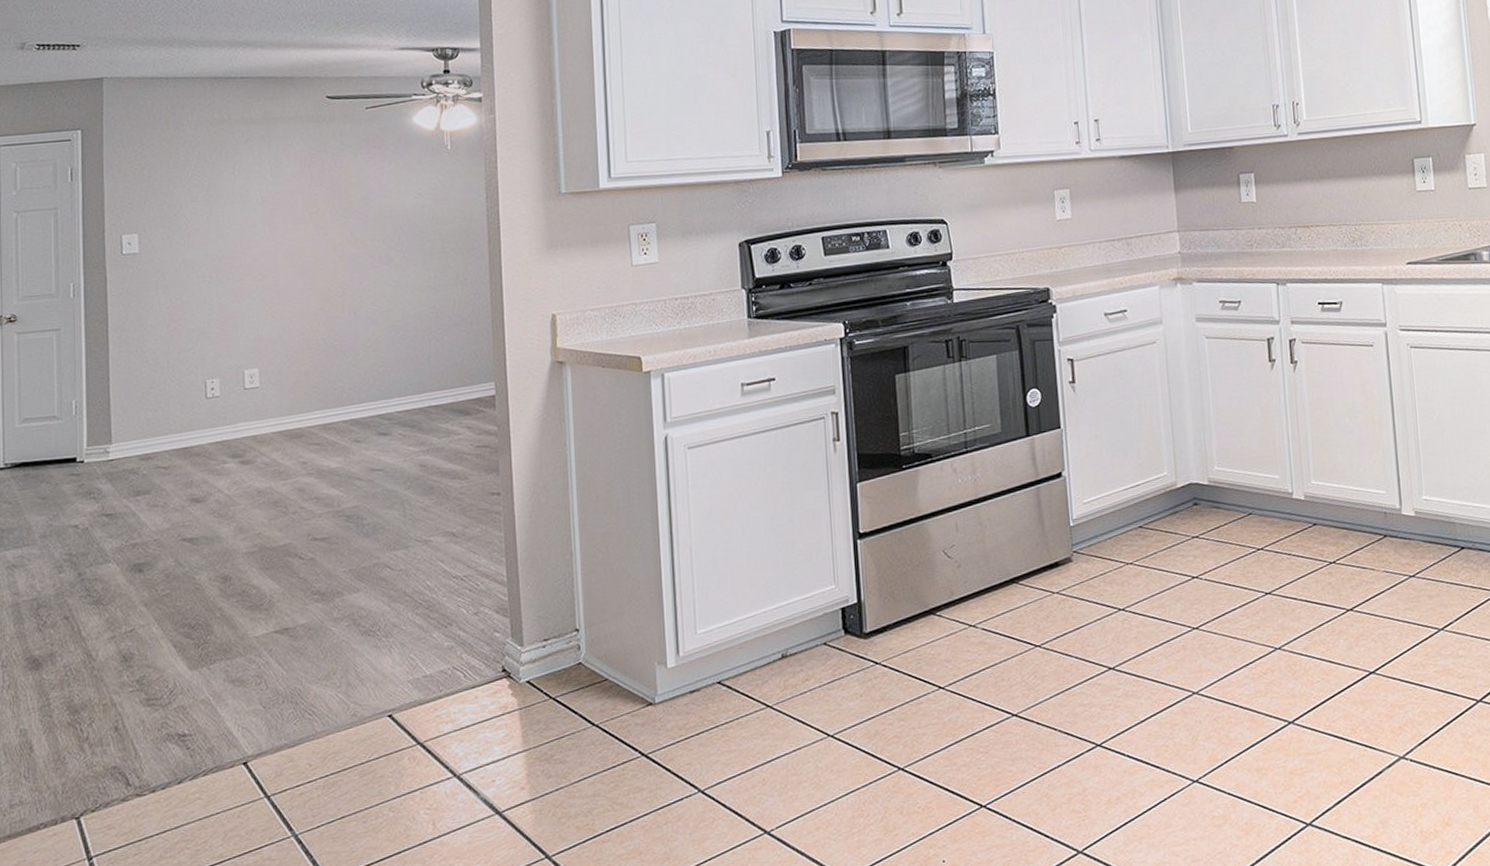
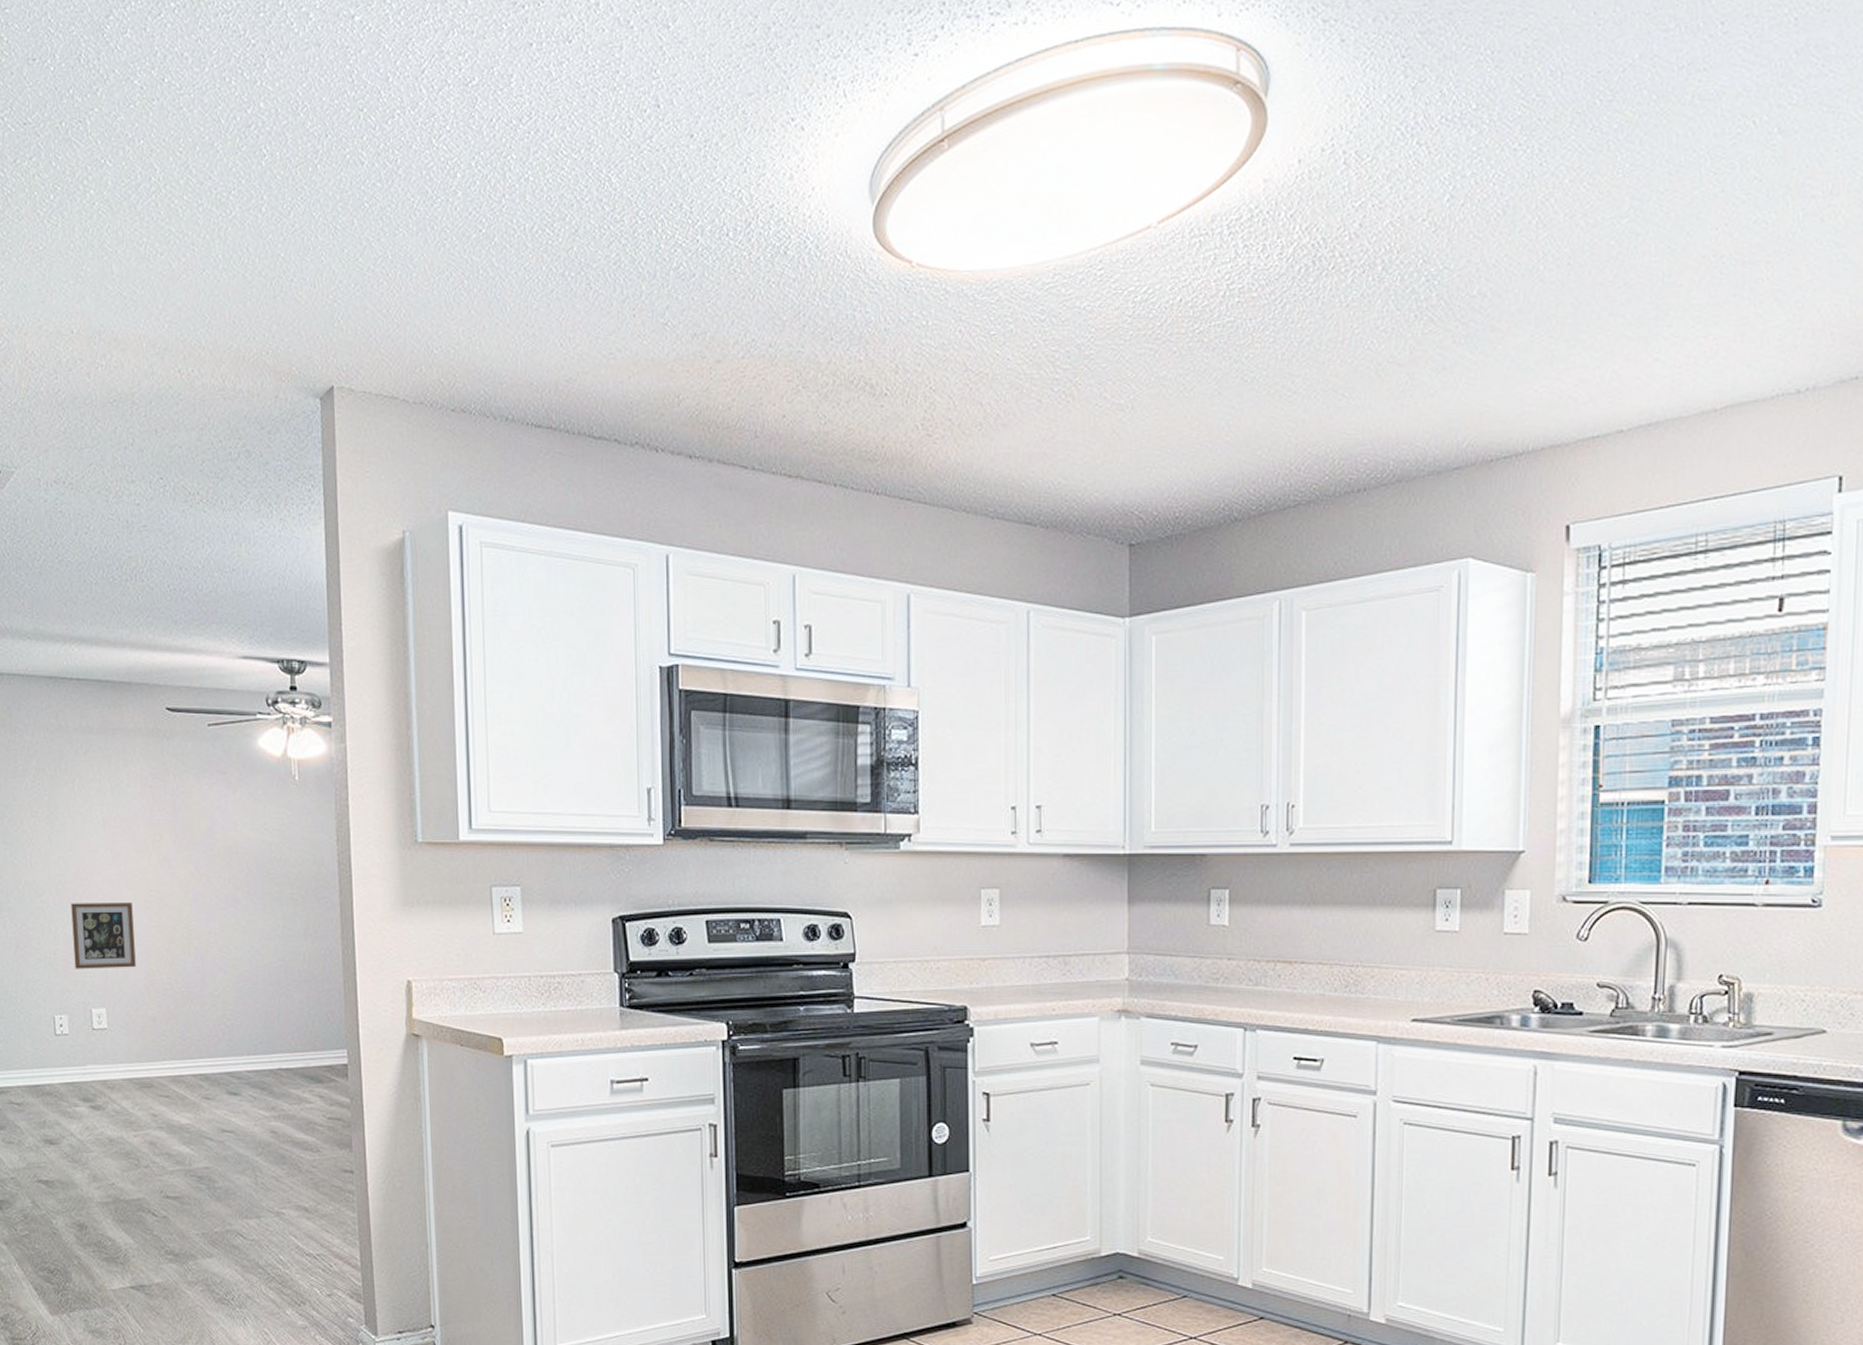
picture frame: none [227,270,290,335] -> present [71,903,136,969]

